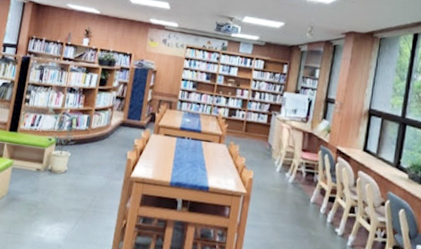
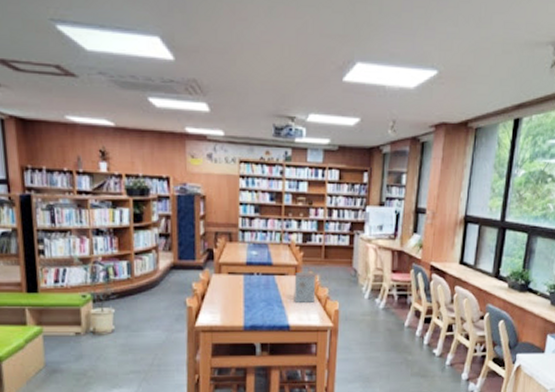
book: none [215,141,237,169] -> present [294,273,316,304]

